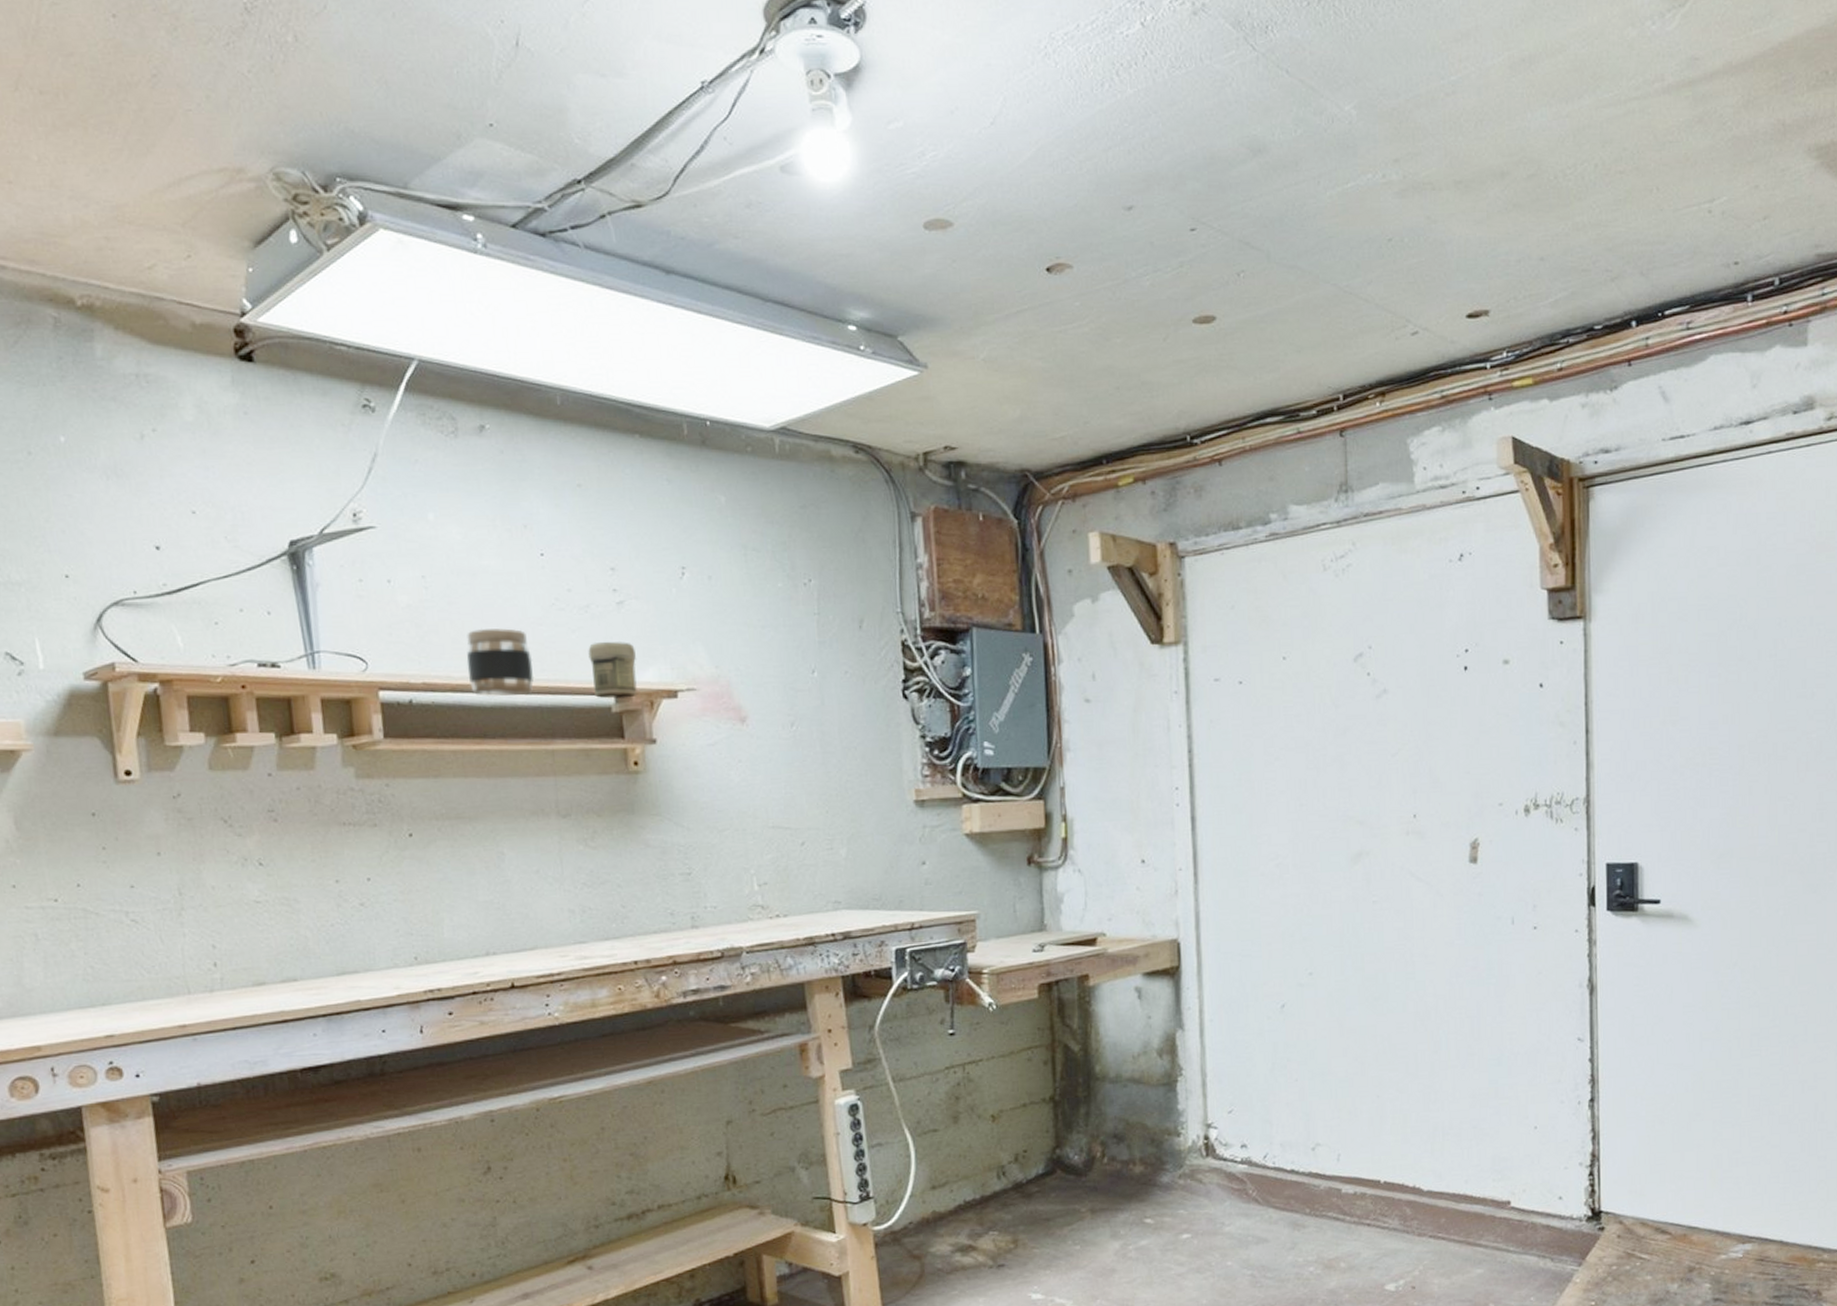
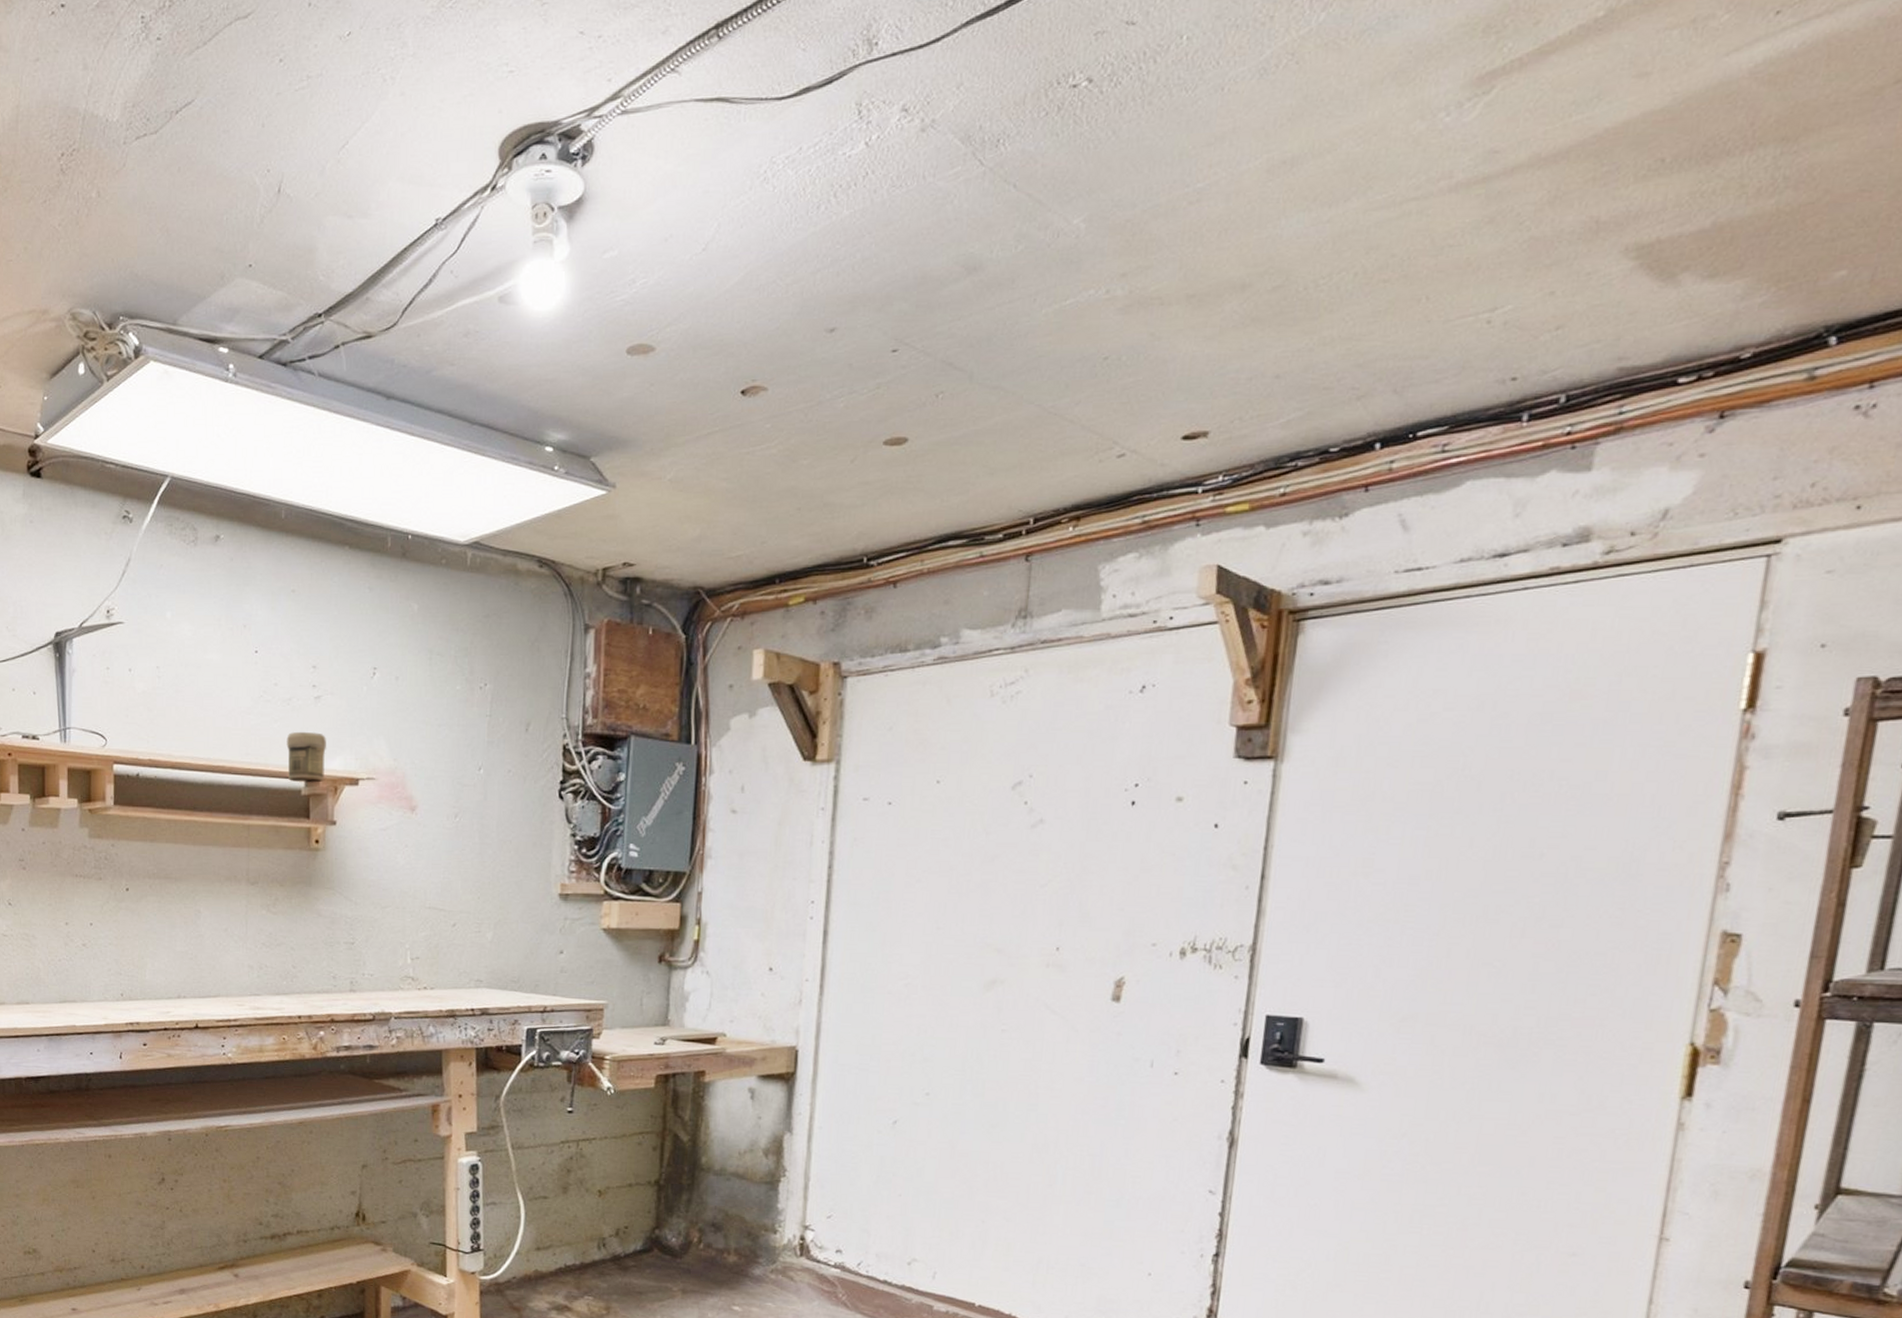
jar: present [466,628,535,697] -> none [186,714,240,776]

